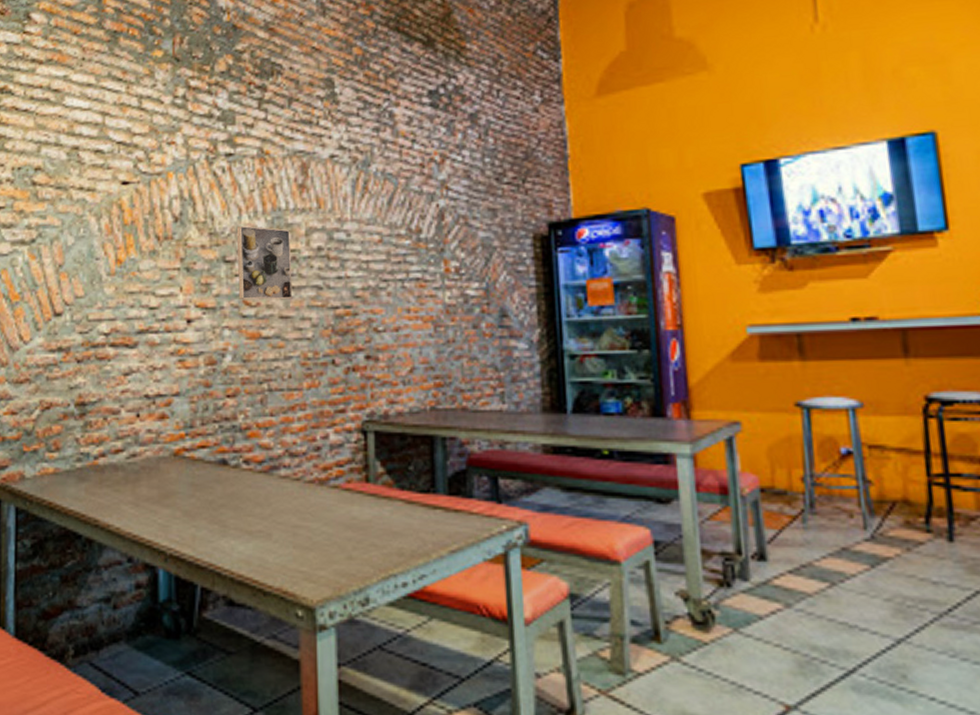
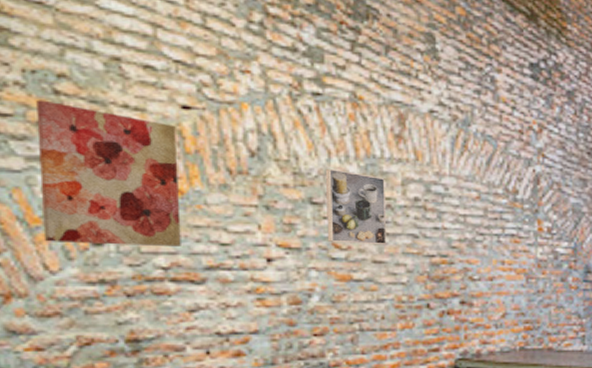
wall art: none [20,191,119,315] -> present [36,100,181,248]

